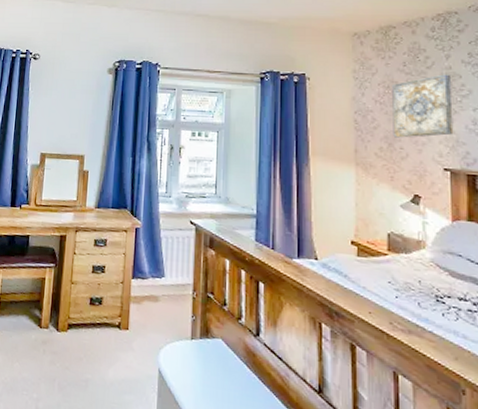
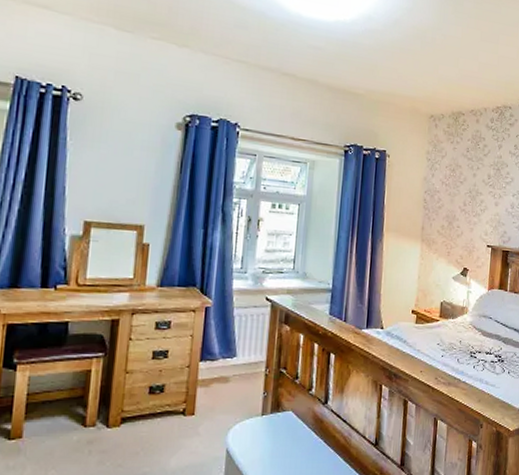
wall art: present [392,74,454,138] -> none [453,162,501,218]

